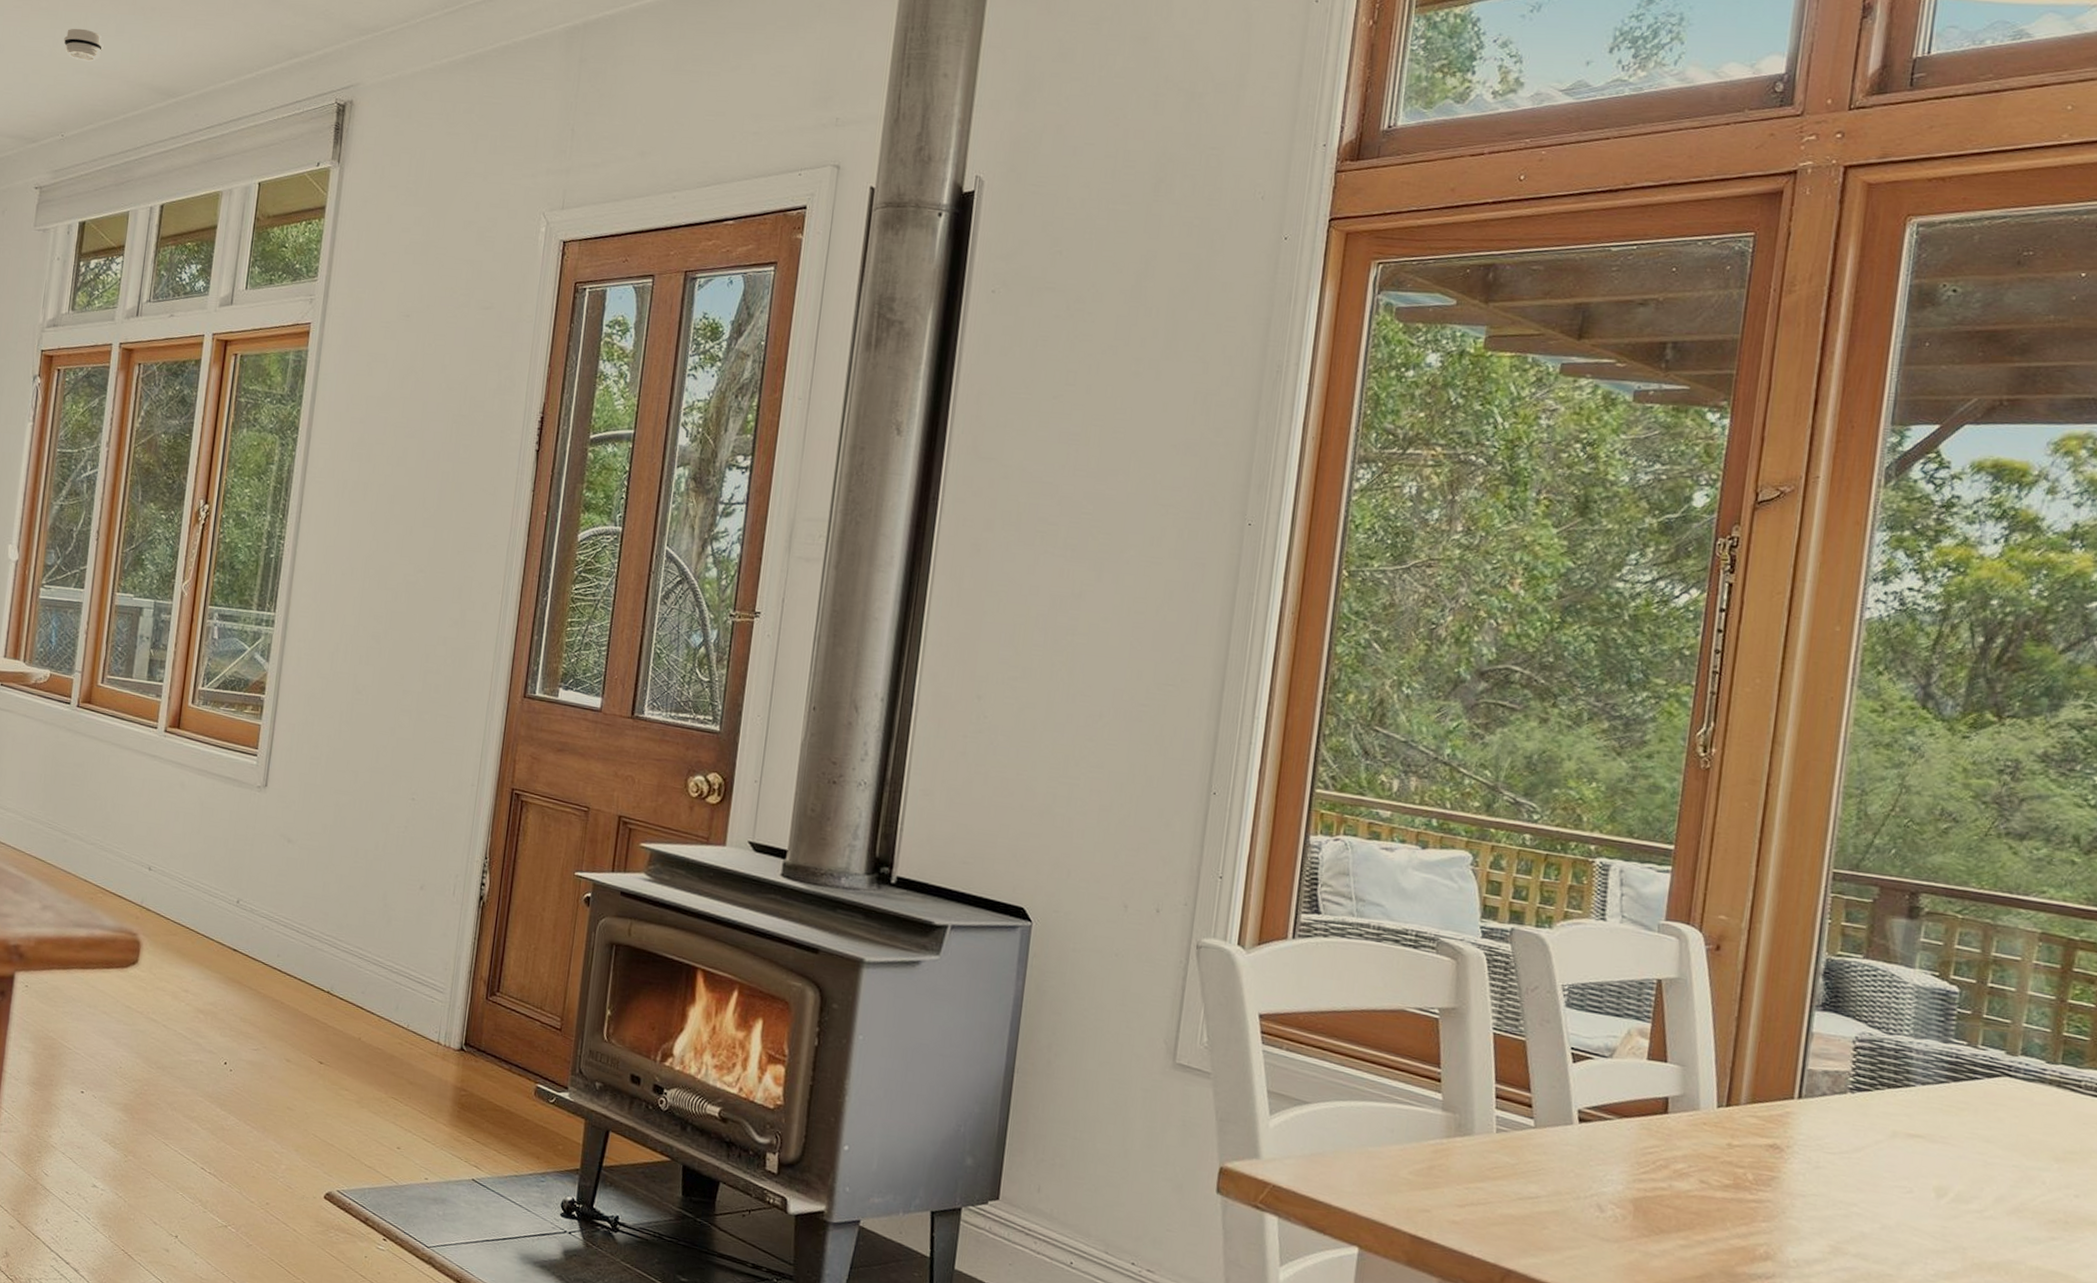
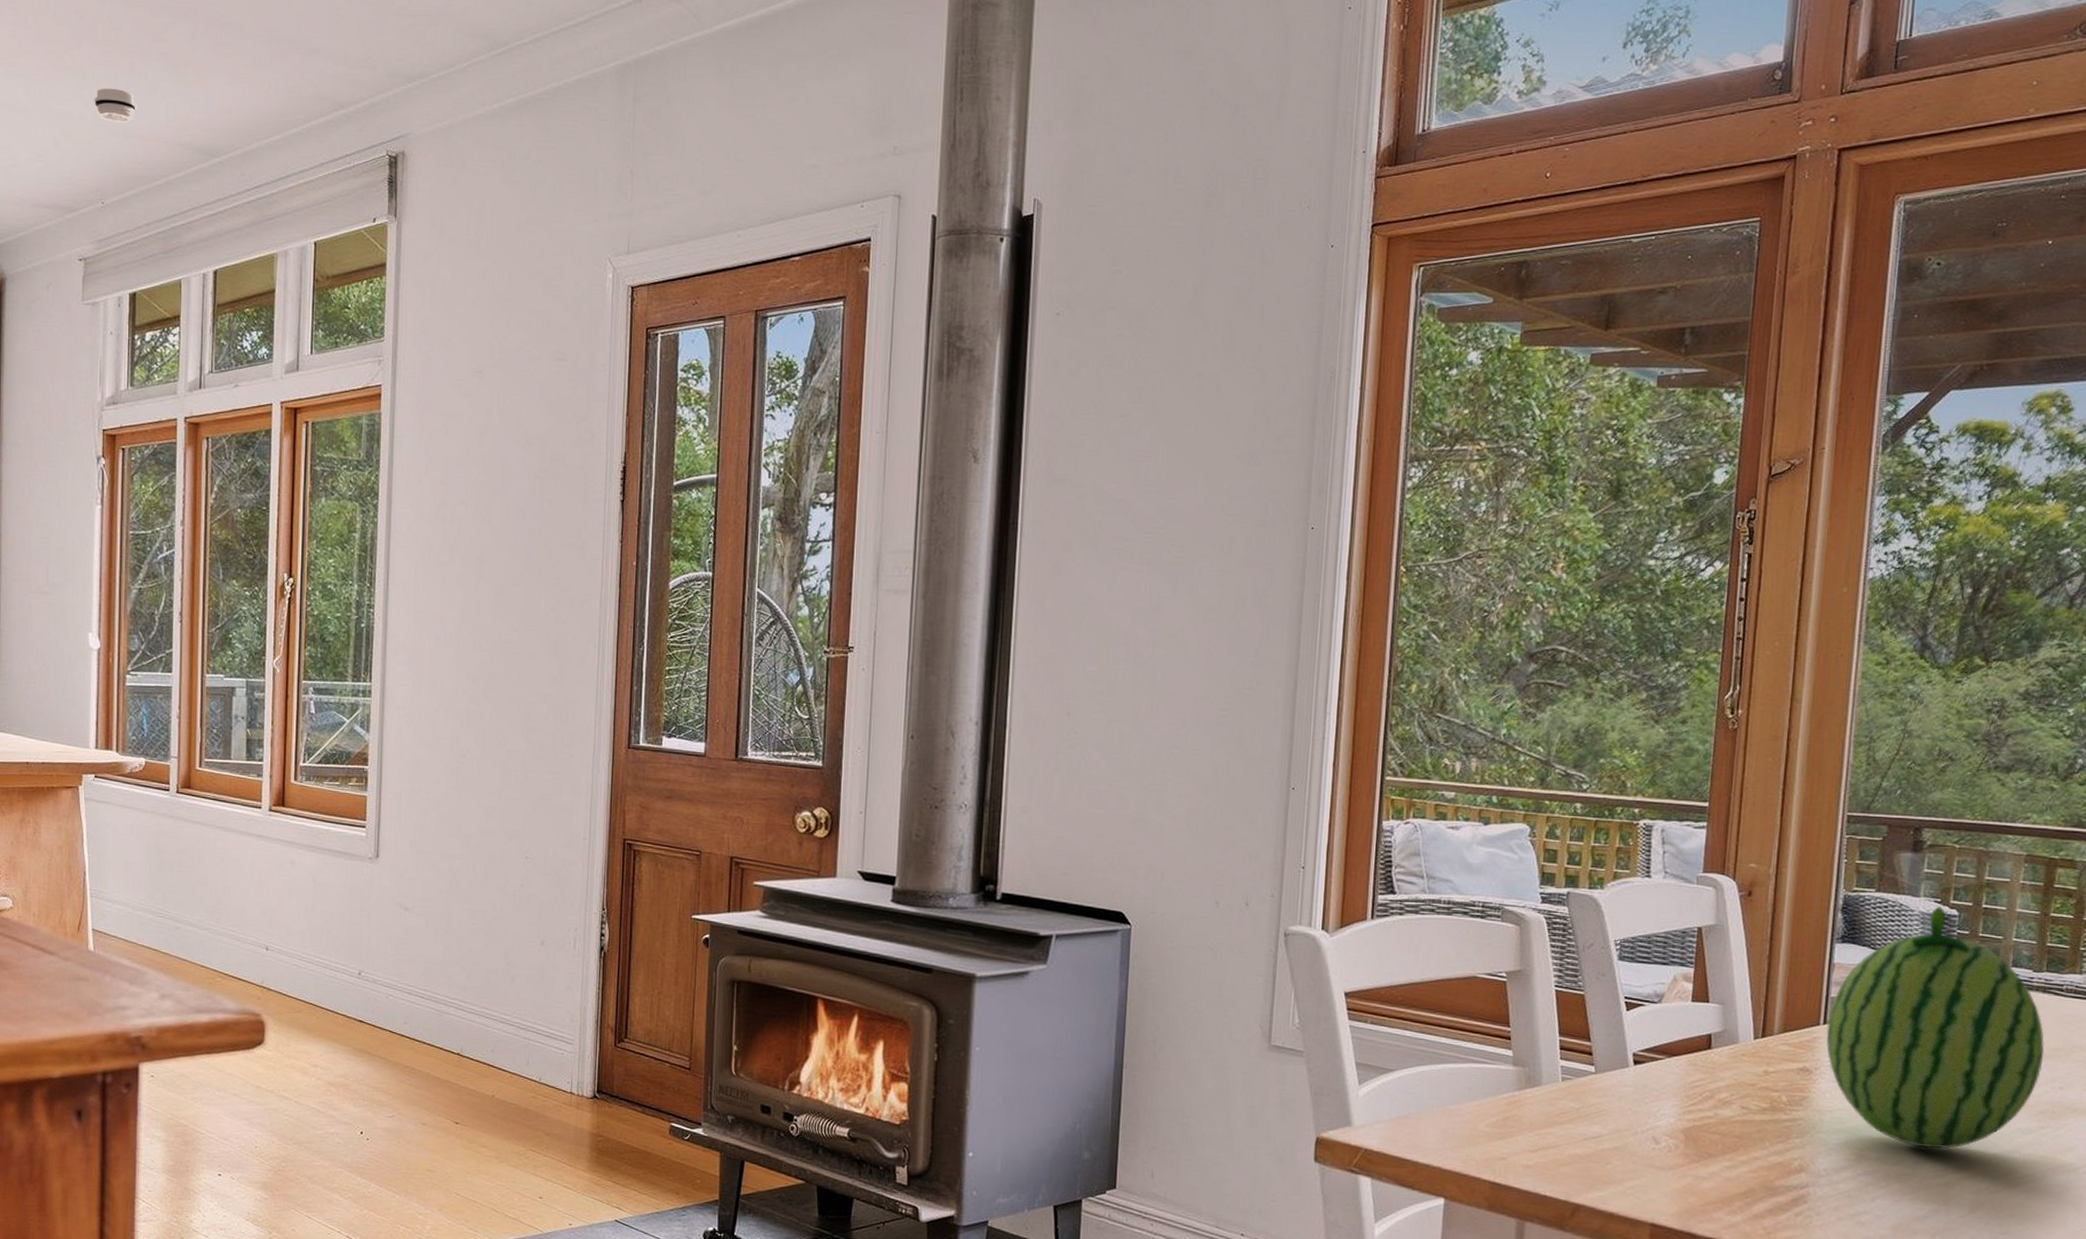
fruit: none [1801,980,2058,1252] -> present [1826,906,2045,1150]

